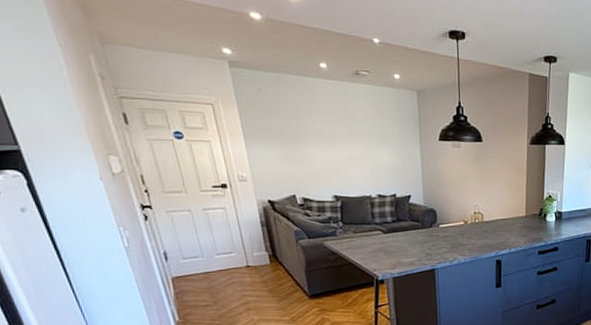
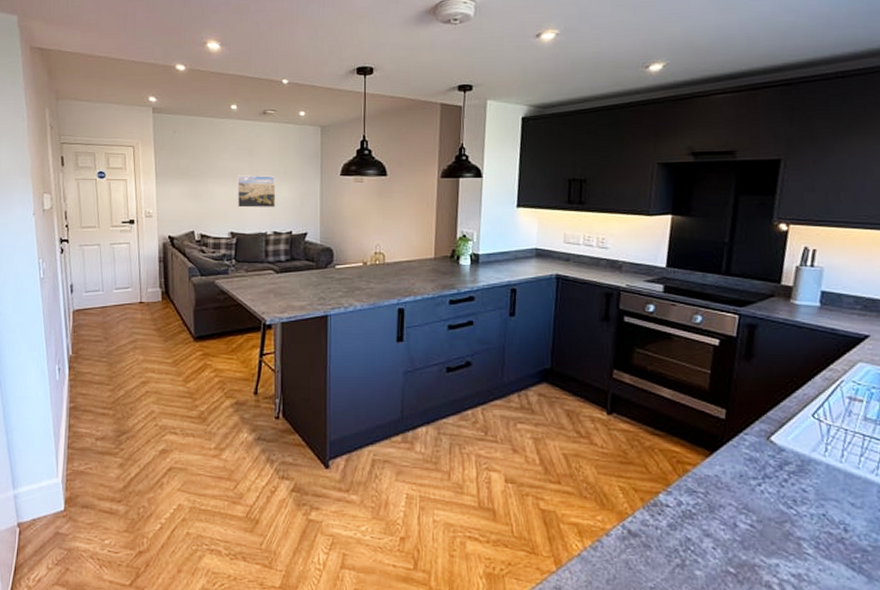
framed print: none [335,138,378,172] -> present [237,175,276,208]

